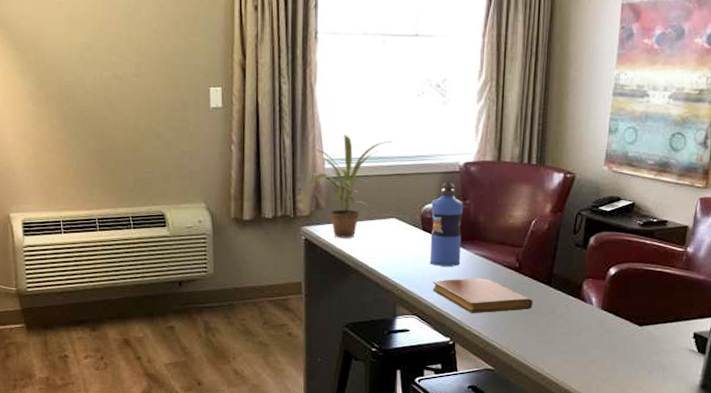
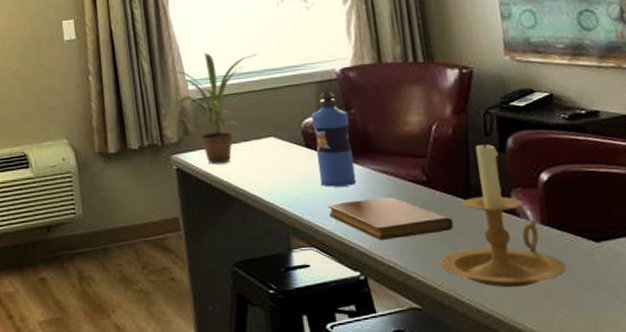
candle holder: none [516,236,612,358] -> present [440,139,567,288]

